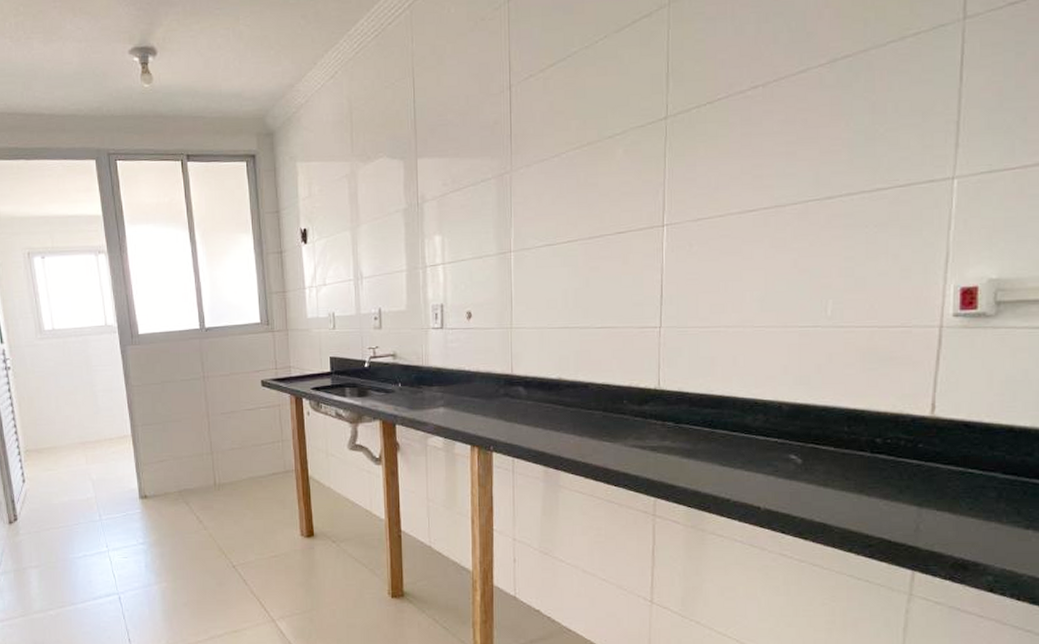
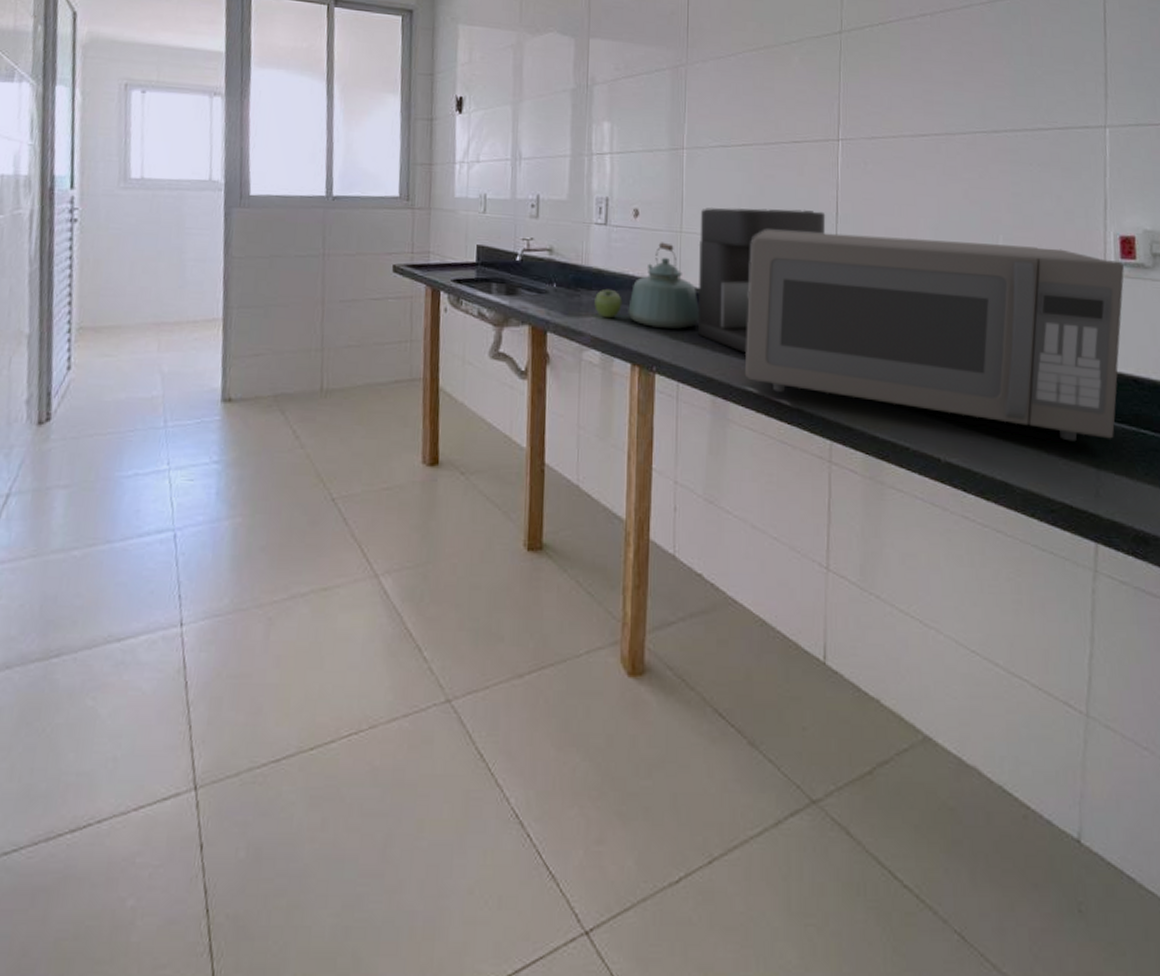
fruit: none [436,384,461,409] -> present [594,288,622,319]
kettle: none [466,338,530,414] -> present [628,242,699,330]
coffee maker: none [528,296,651,429] -> present [697,207,826,354]
microwave: none [573,306,964,484] -> present [744,229,1125,442]

